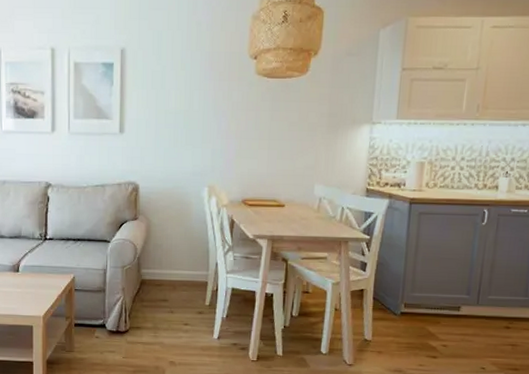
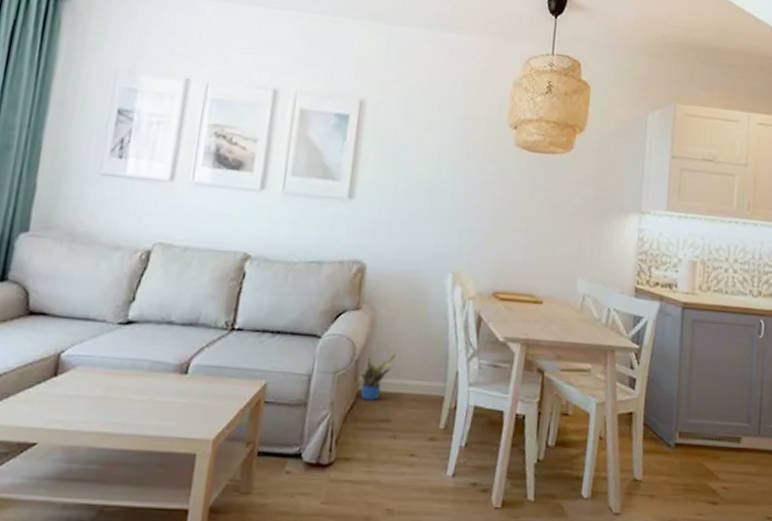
potted plant: none [143,251,168,286] -> present [361,353,396,401]

